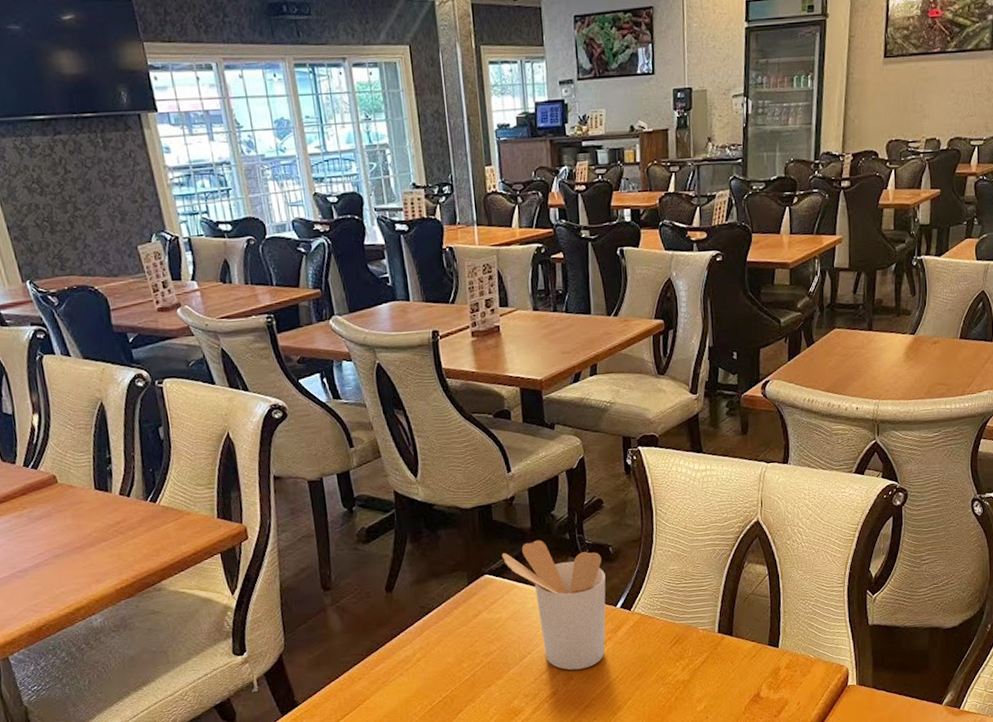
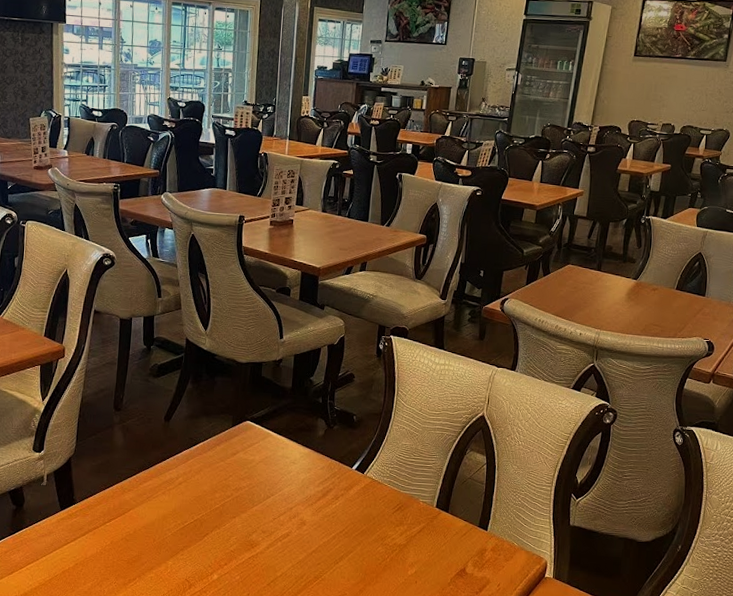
utensil holder: present [501,540,606,670] -> none [263,399,347,518]

